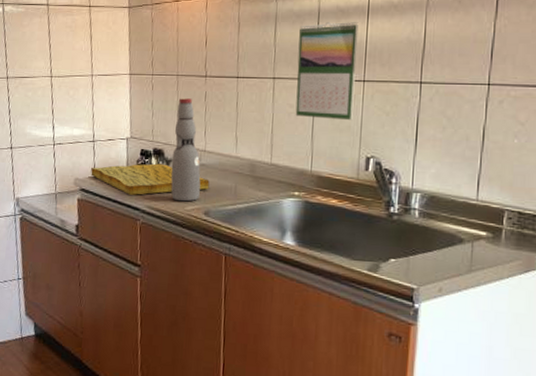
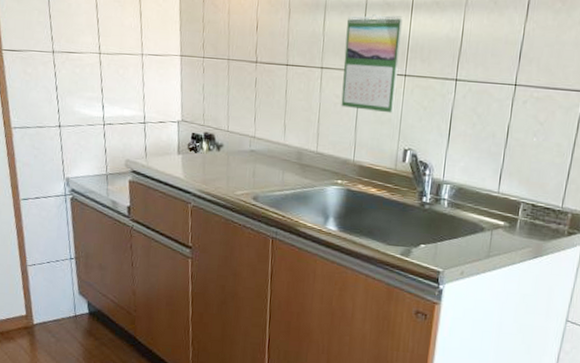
cutting board: present [91,163,210,195] -> none [142,147,259,179]
bottle: present [171,98,201,202] -> none [221,83,250,187]

